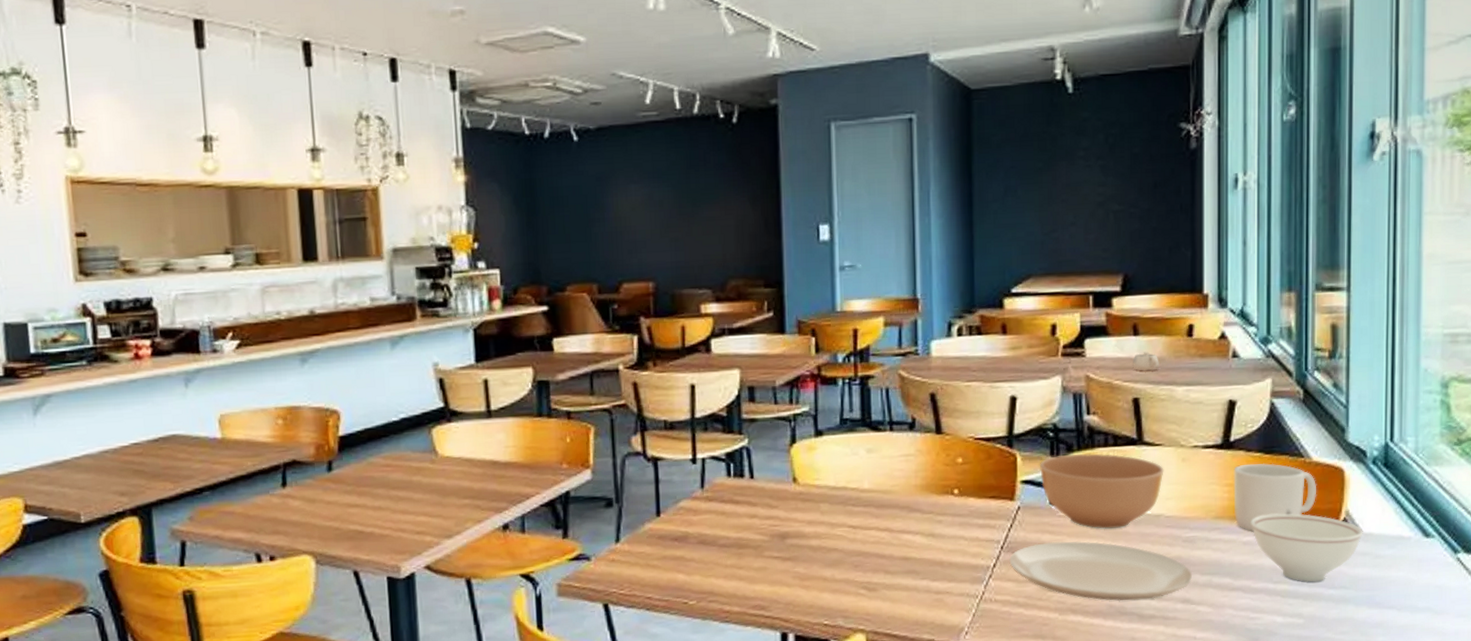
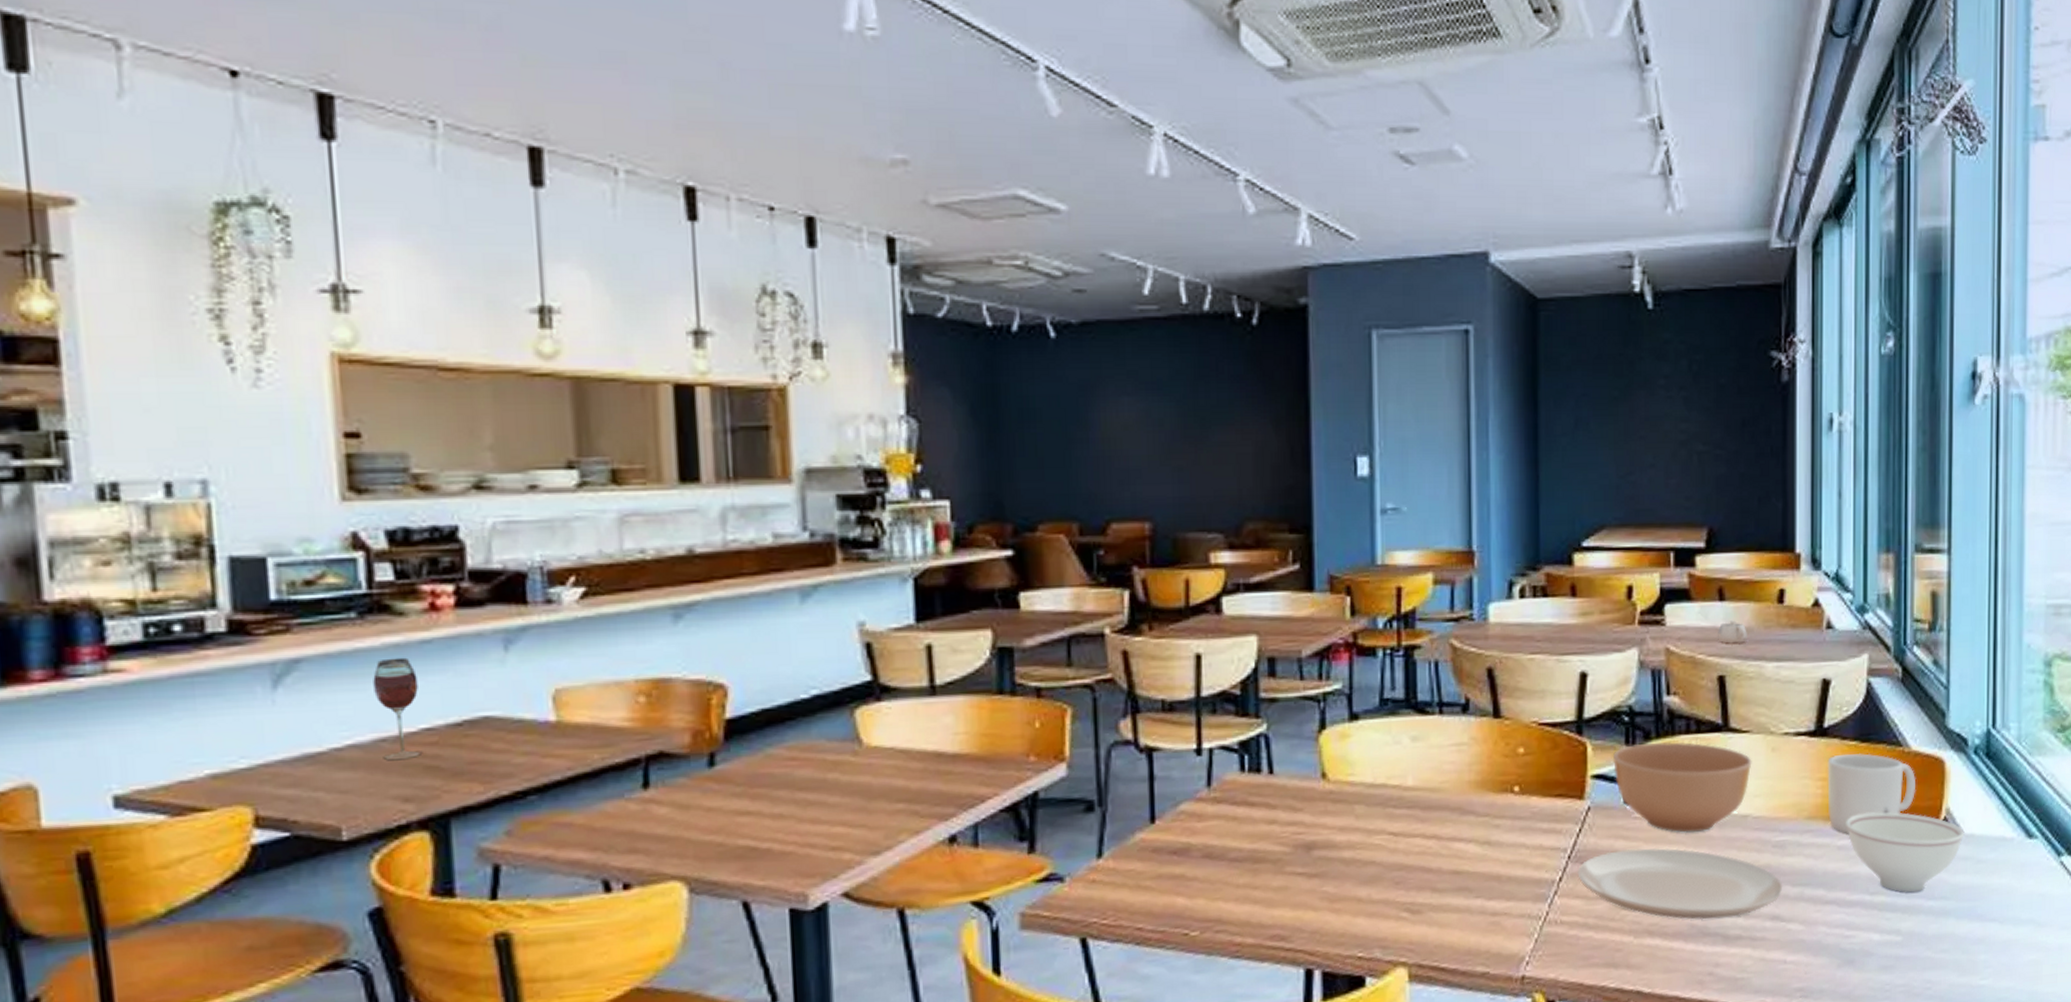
wineglass: none [98,392,131,467] -> present [373,657,421,761]

